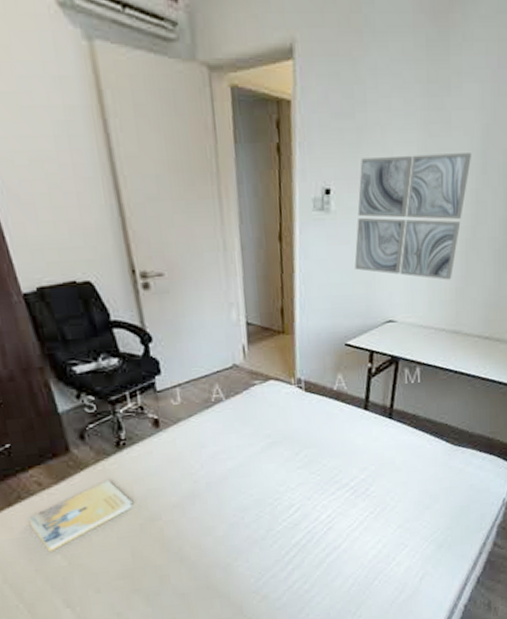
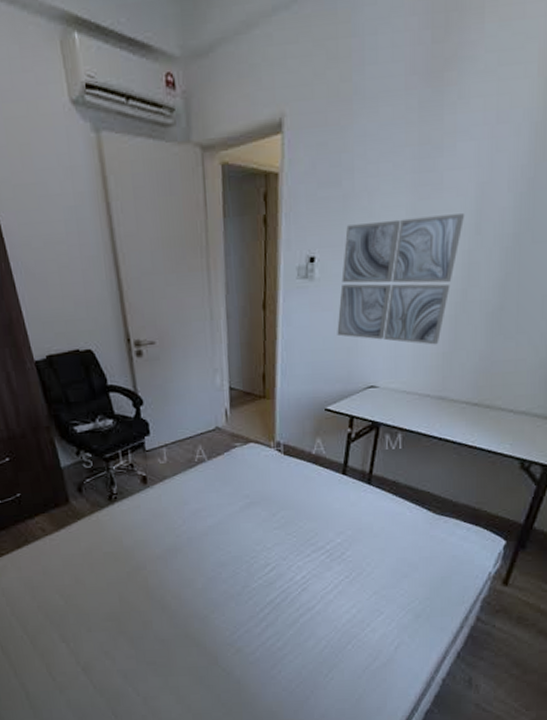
book: present [26,480,133,552] -> none [32,530,122,591]

